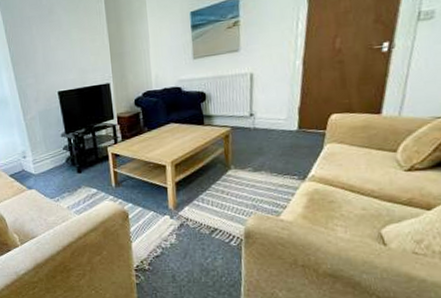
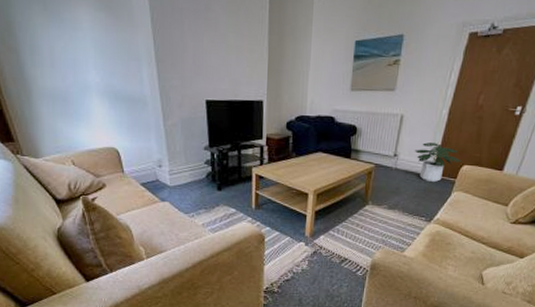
potted plant: none [271,95,330,137] -> present [414,142,462,182]

